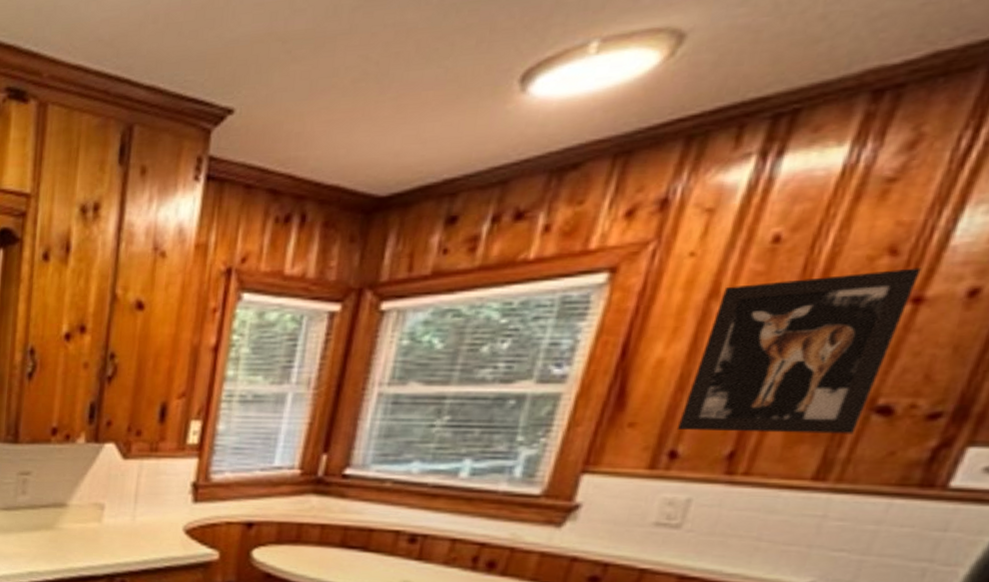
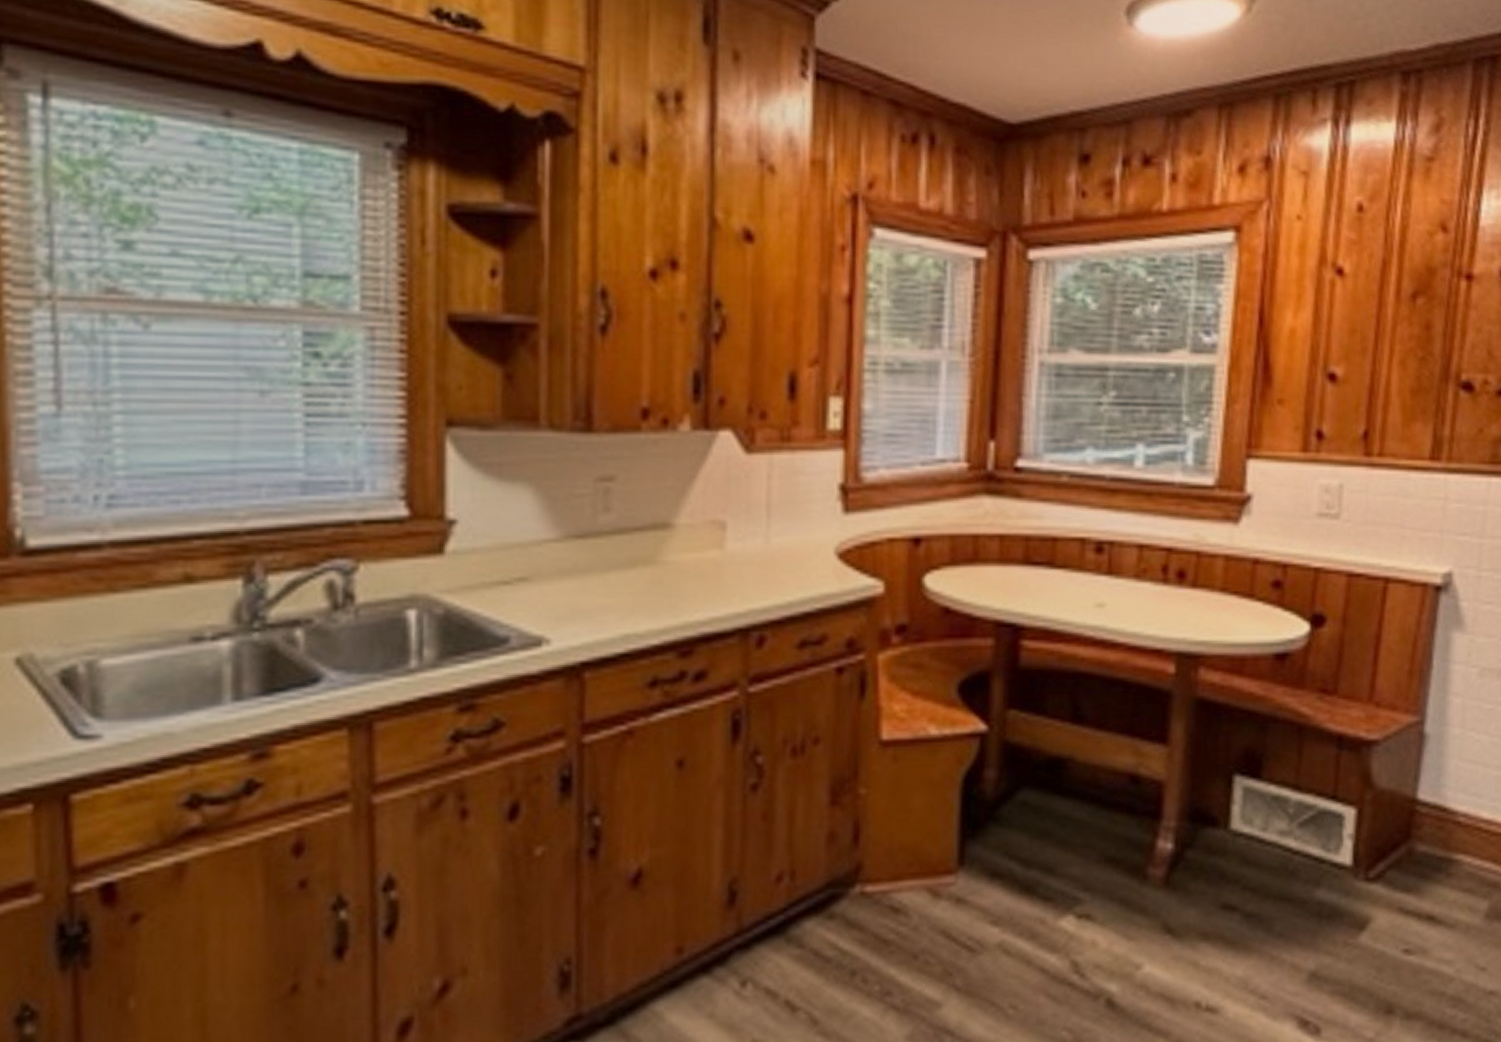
wall art: present [678,268,922,434] -> none [1319,245,1466,411]

